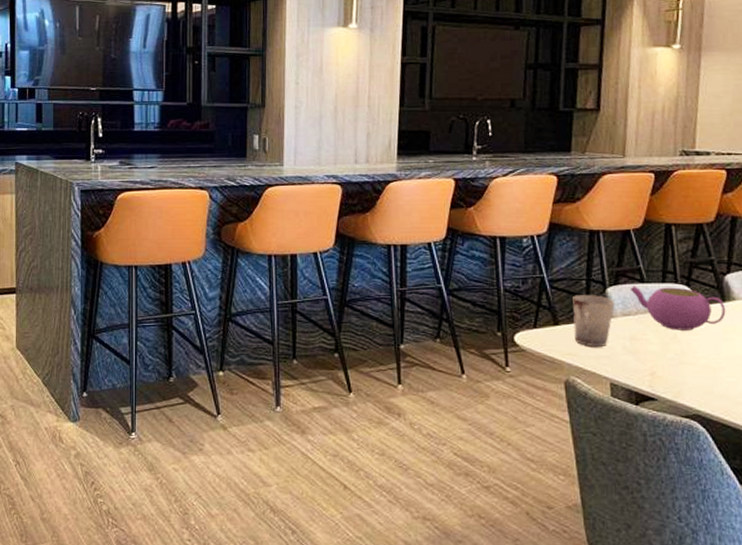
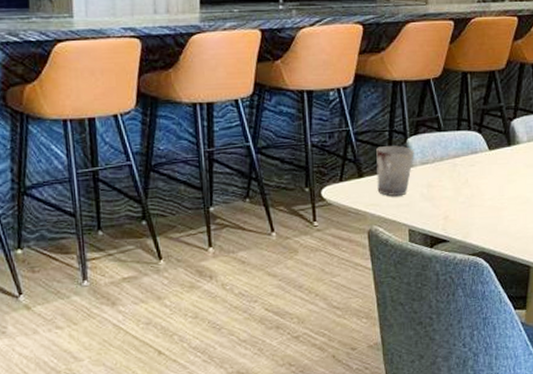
teapot: present [631,286,726,331] -> none [429,134,511,176]

